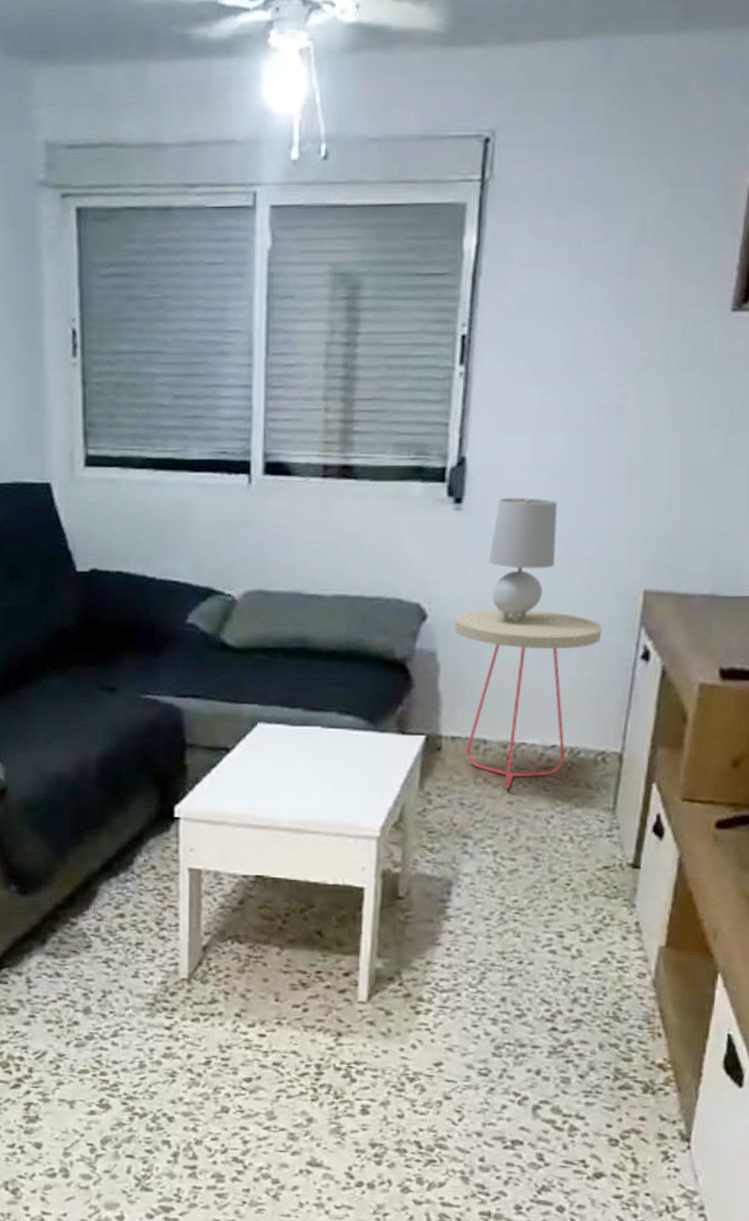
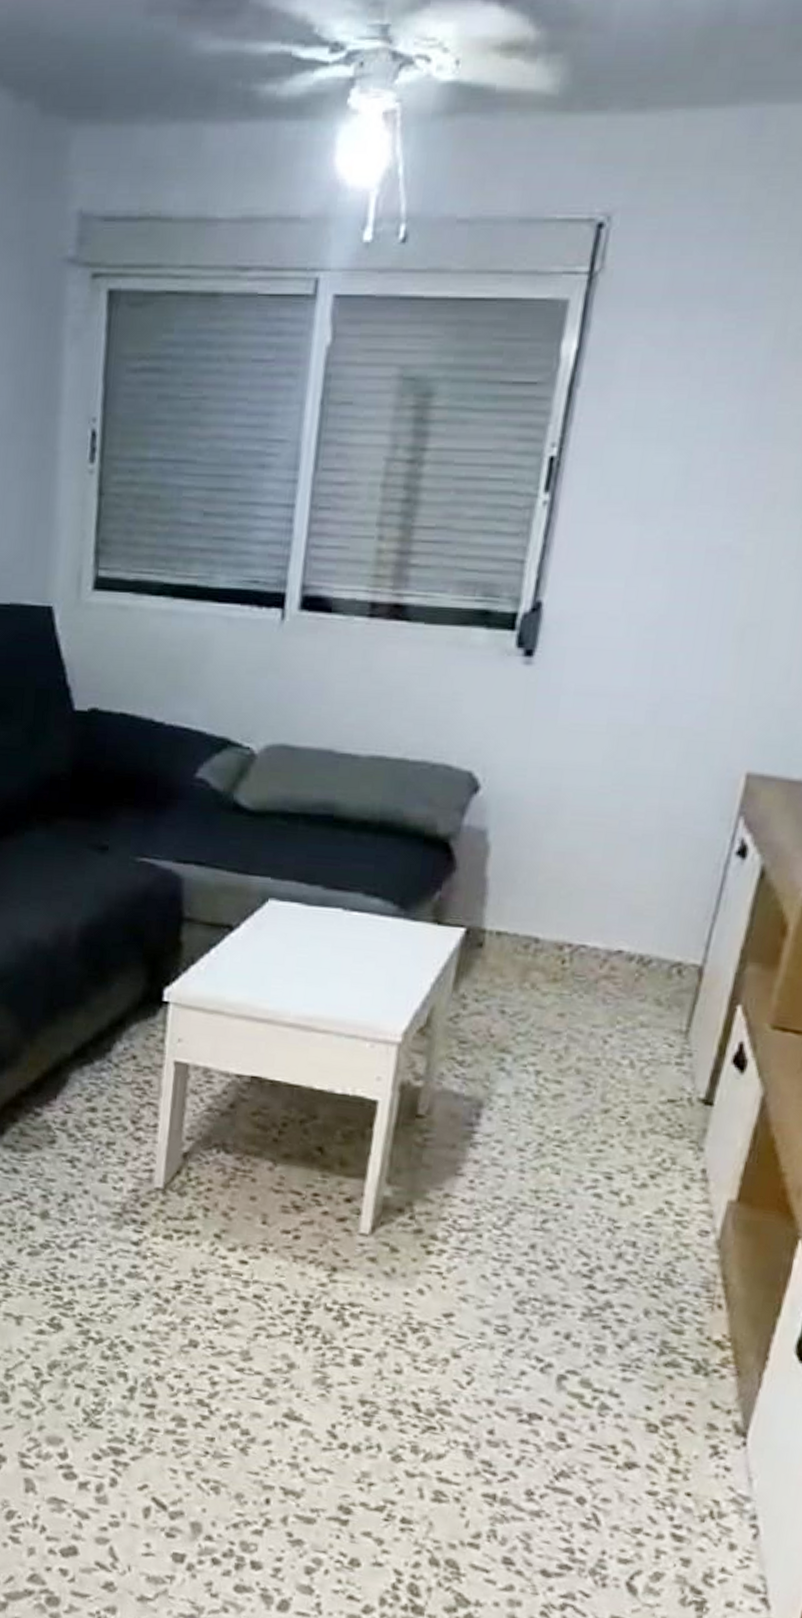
side table: present [454,609,602,790] -> none [511,784,692,999]
table lamp: present [489,497,558,623] -> none [559,652,650,803]

